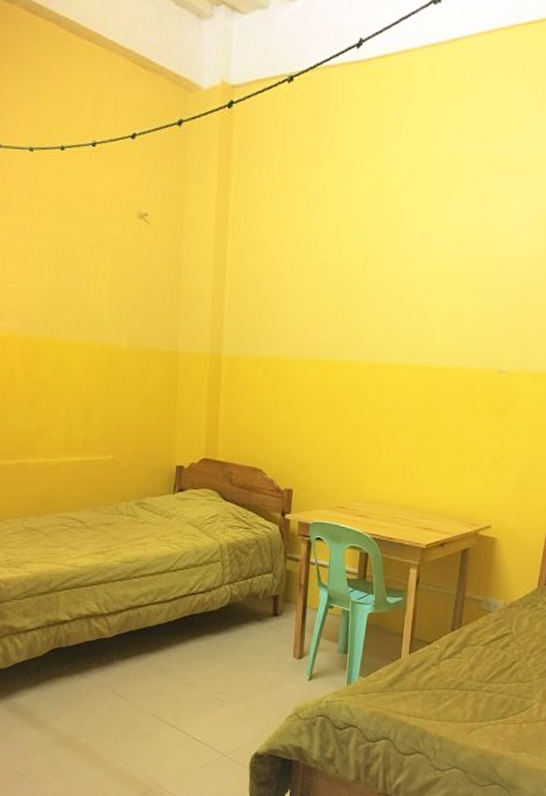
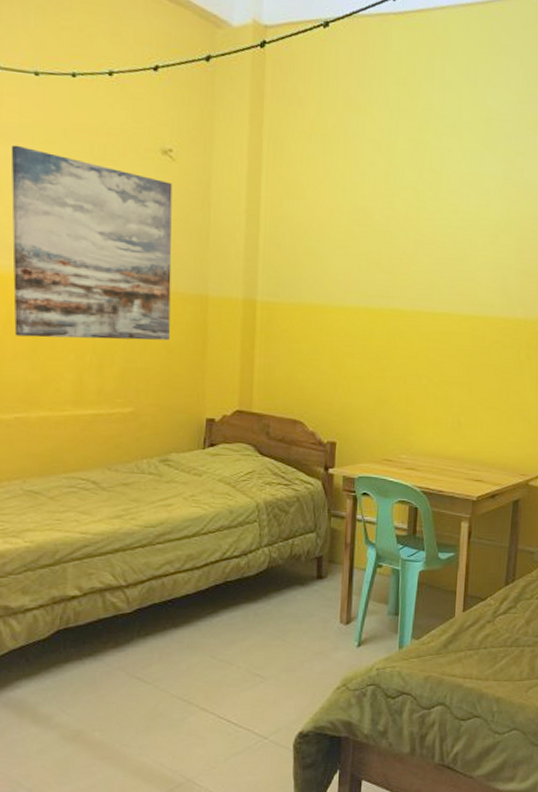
wall art: none [11,217,148,394] -> present [11,145,173,341]

